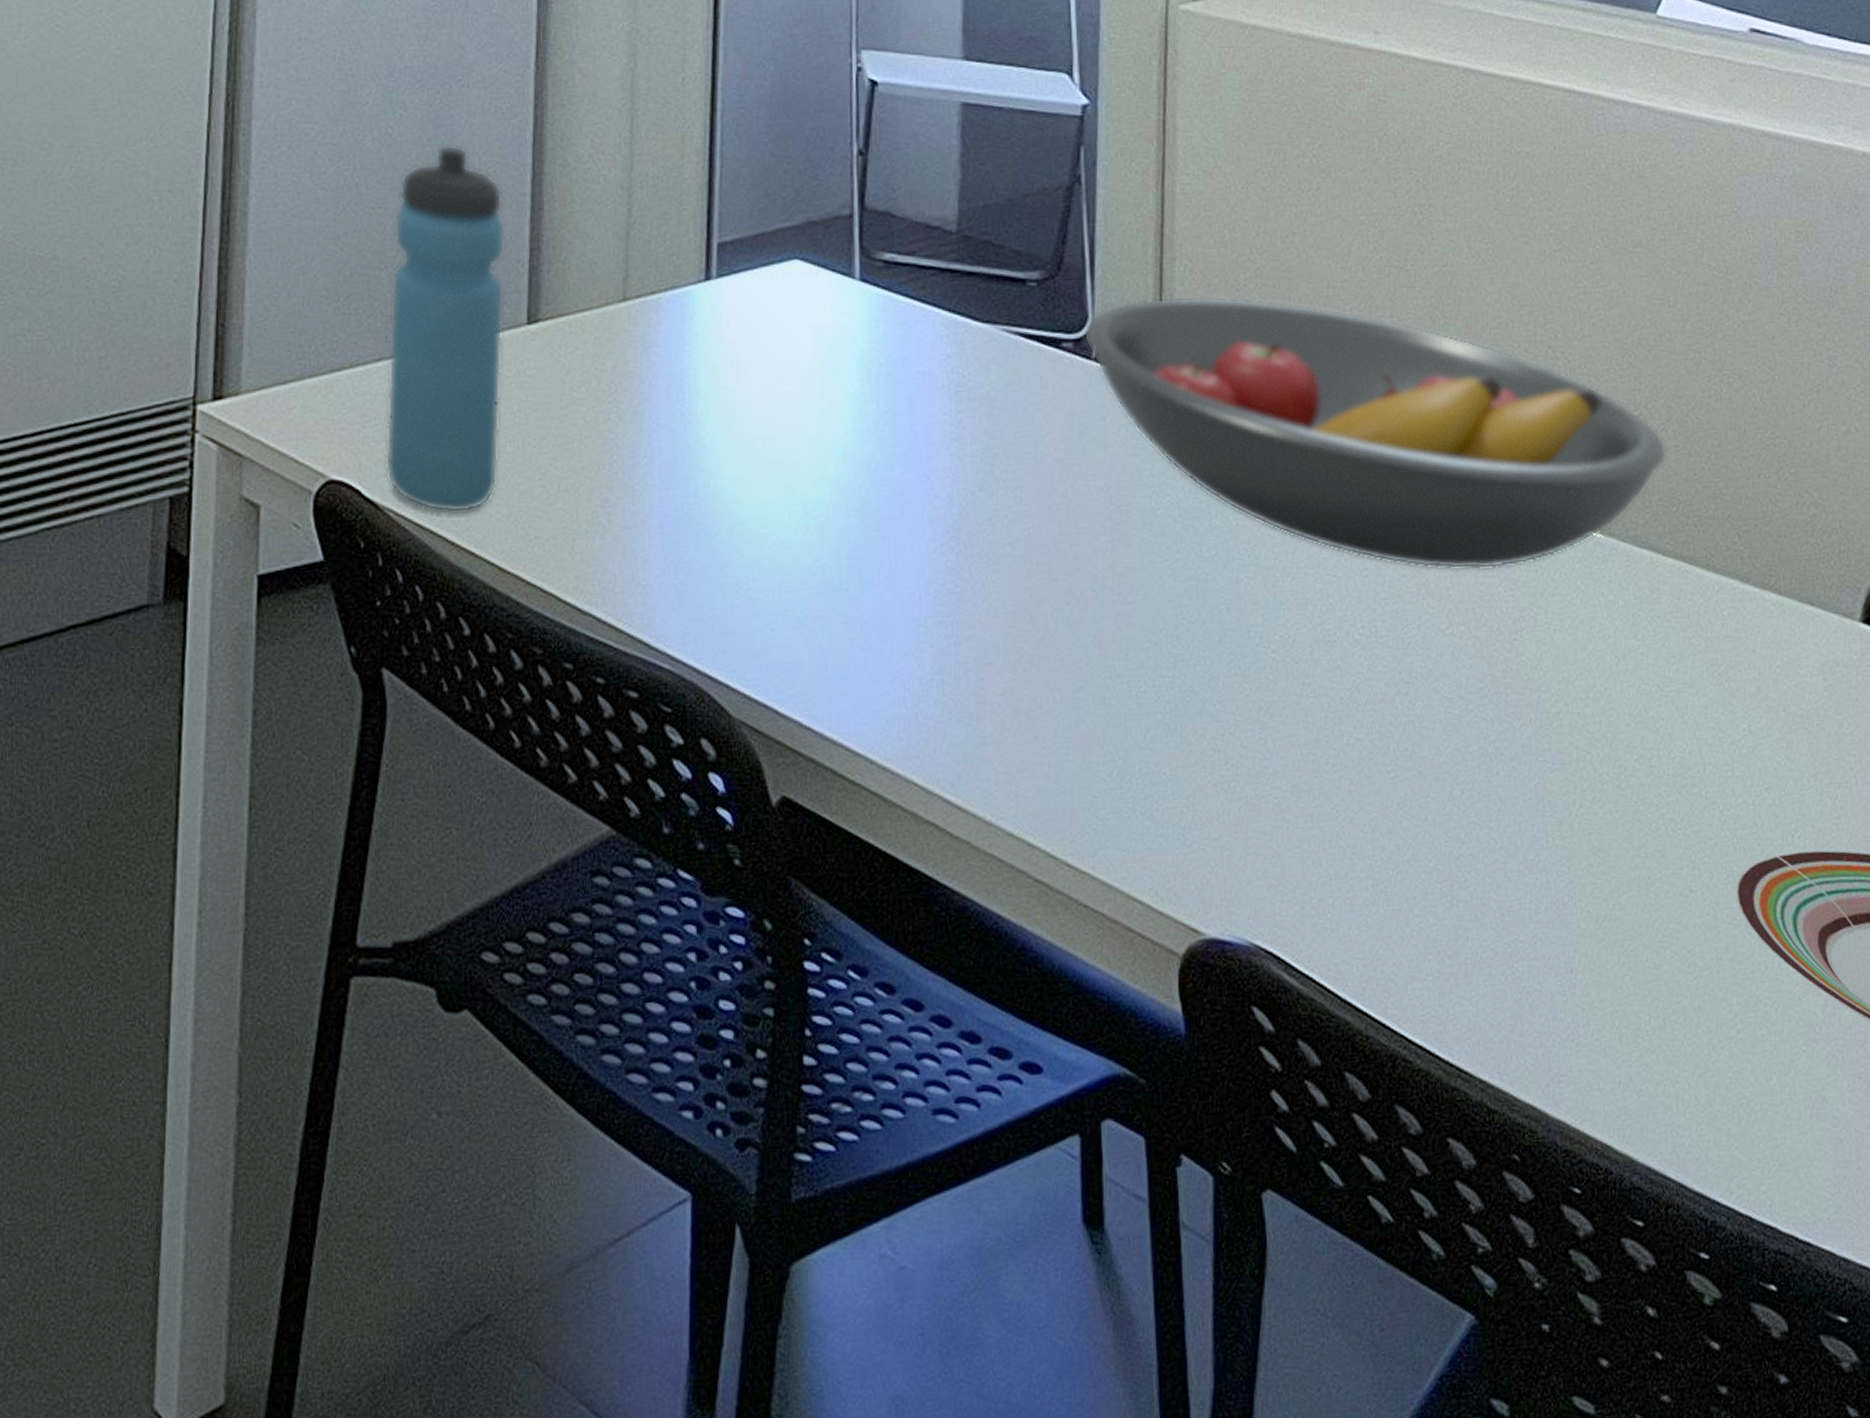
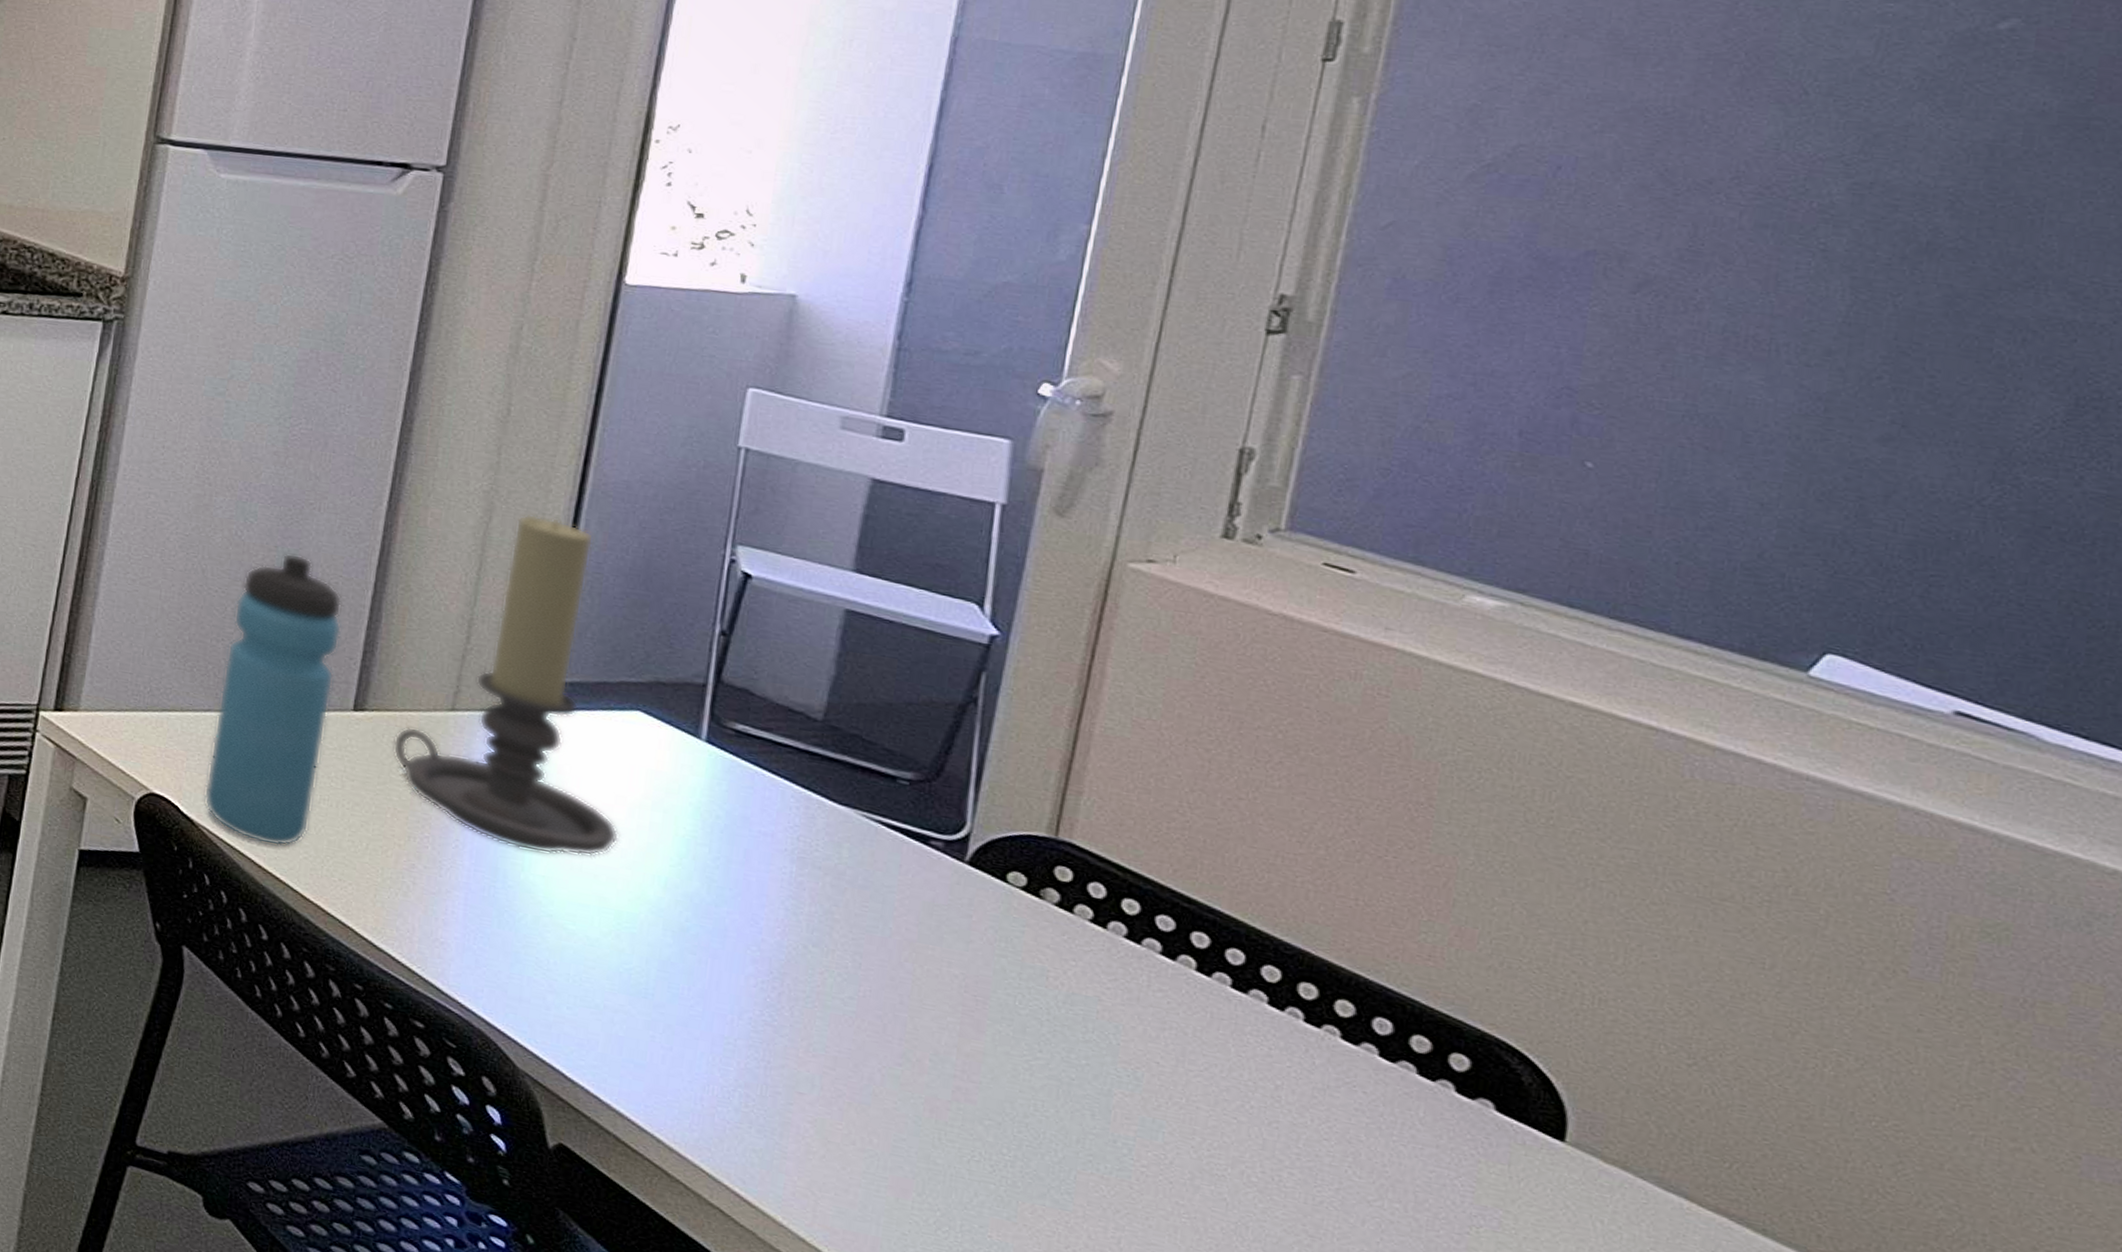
candle holder: none [571,51,795,451] -> present [392,513,619,856]
fruit bowl: present [1083,296,1667,570] -> none [957,819,1728,1170]

